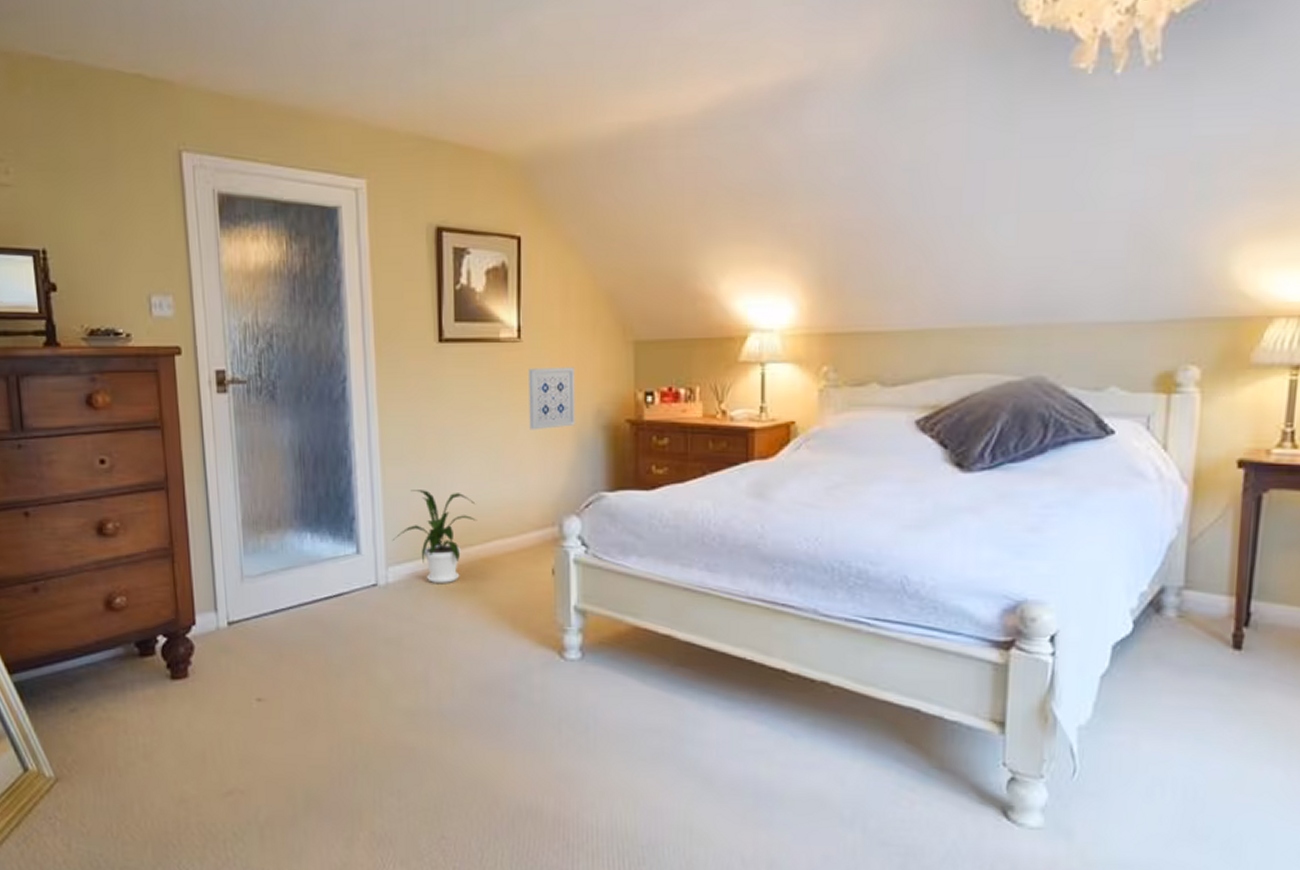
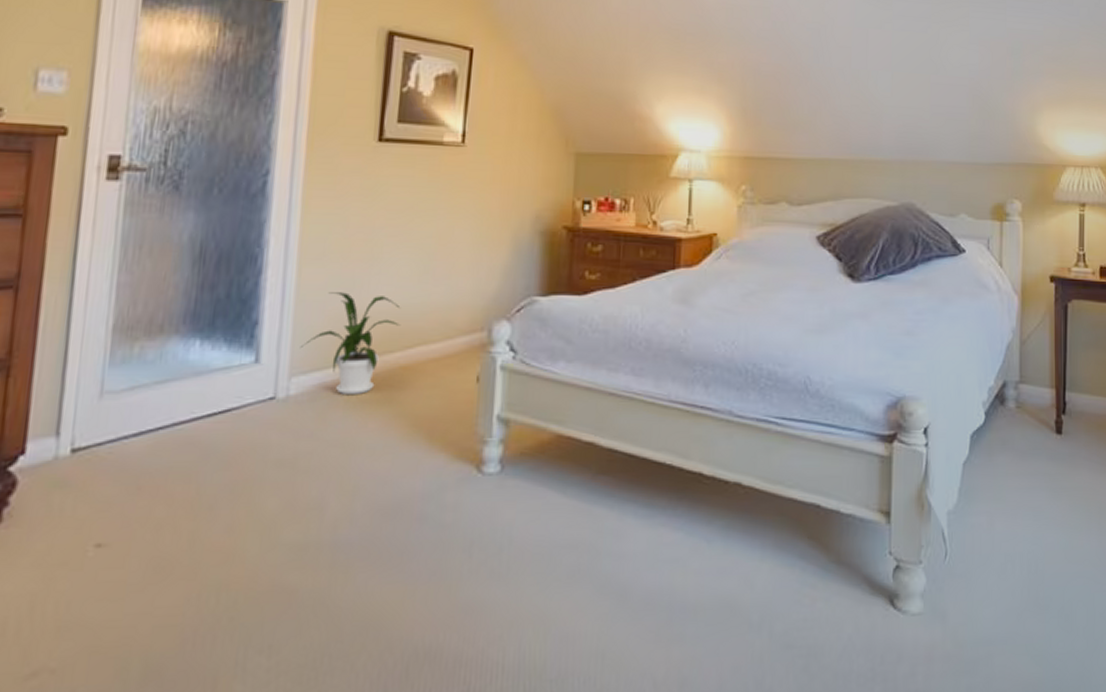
wall art: present [529,366,576,430] -> none [466,172,517,234]

